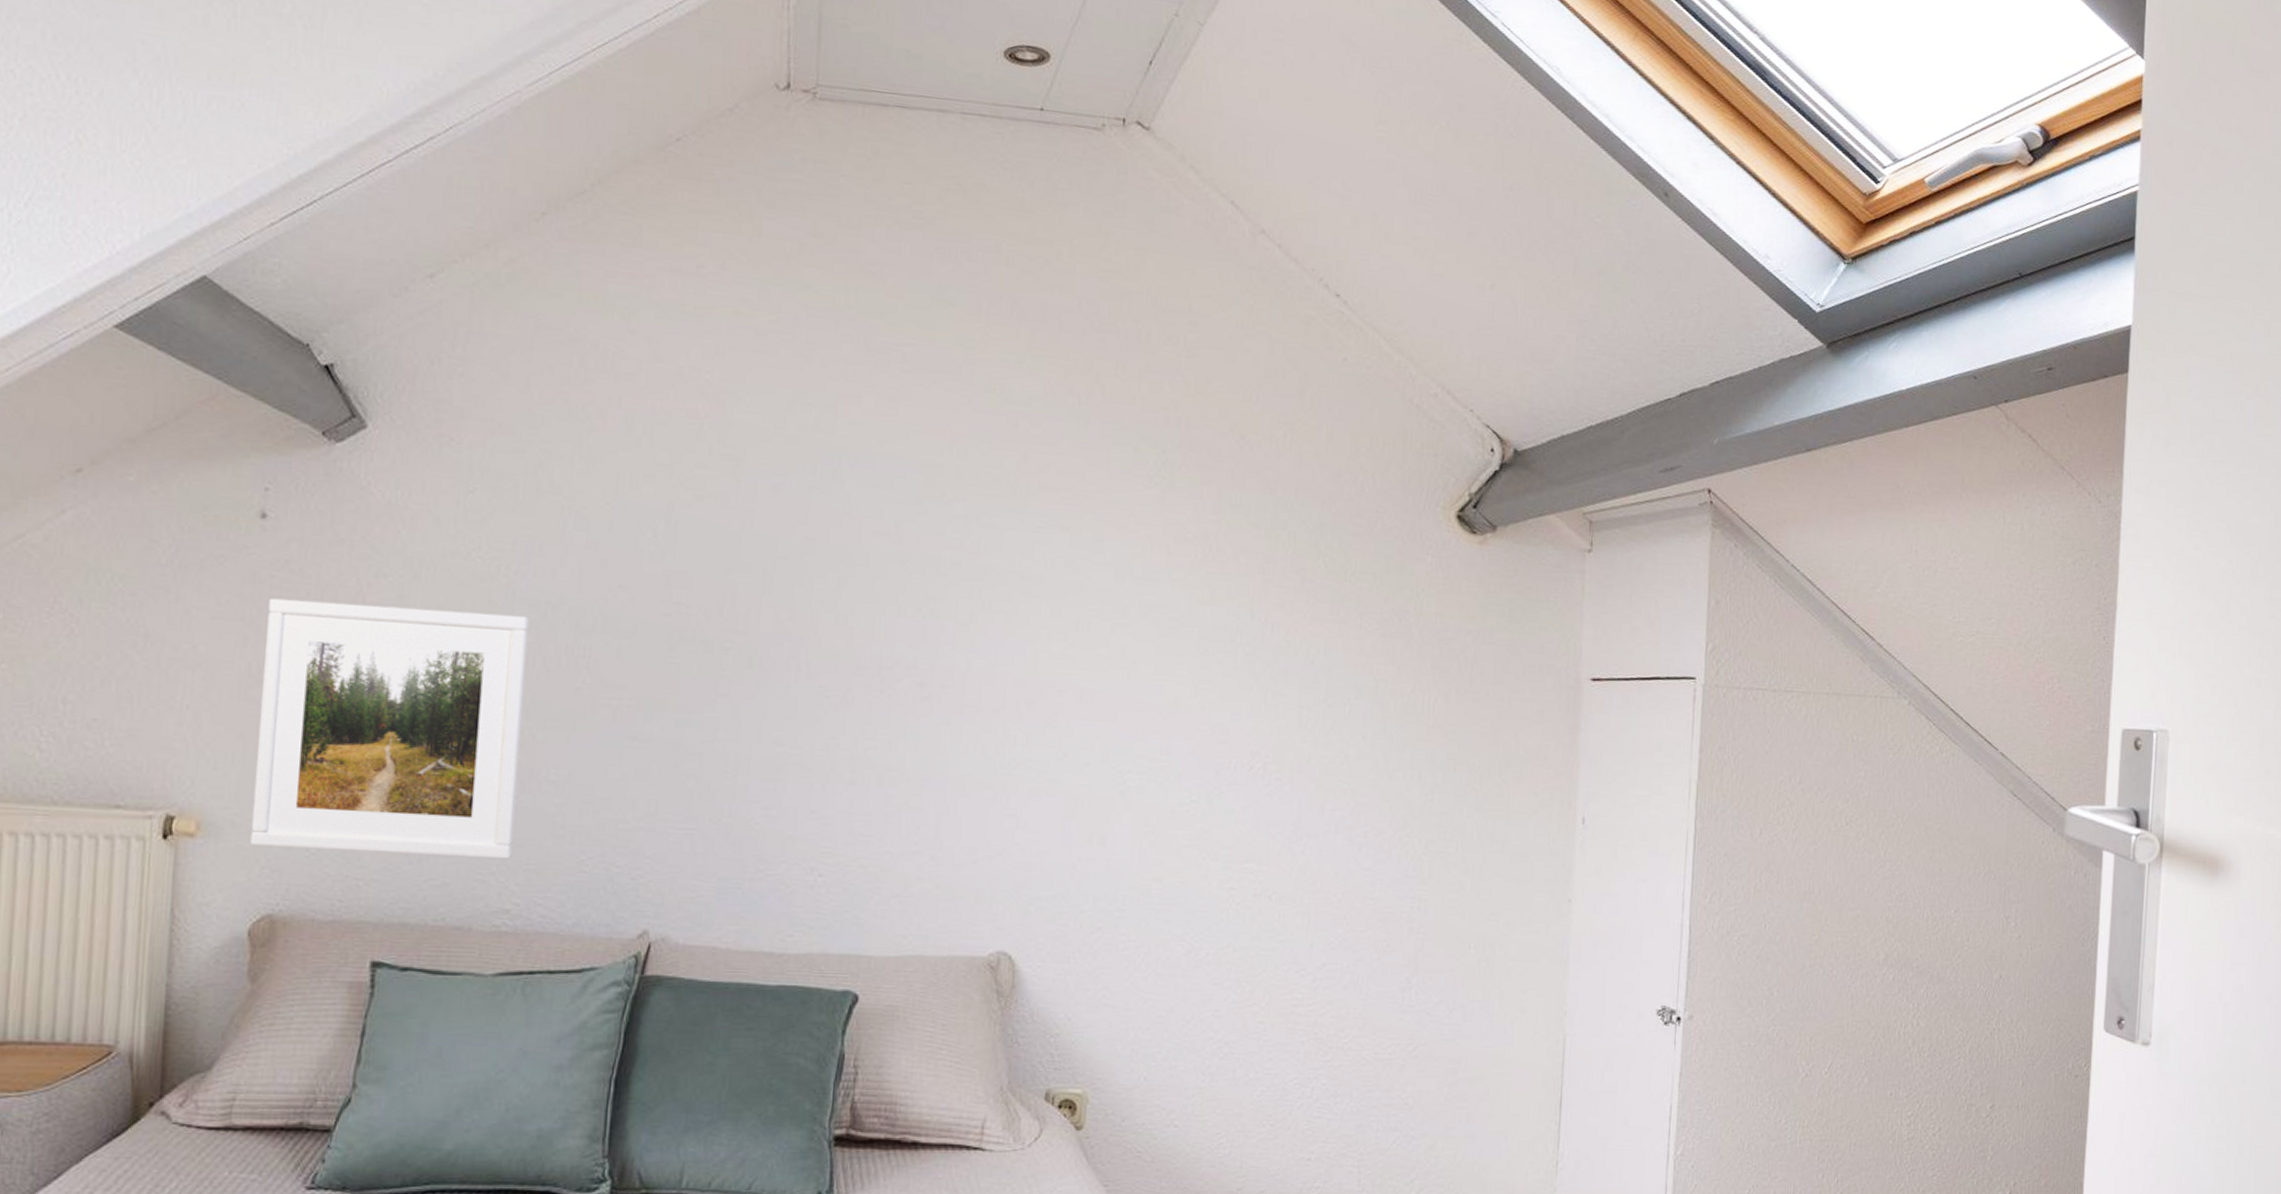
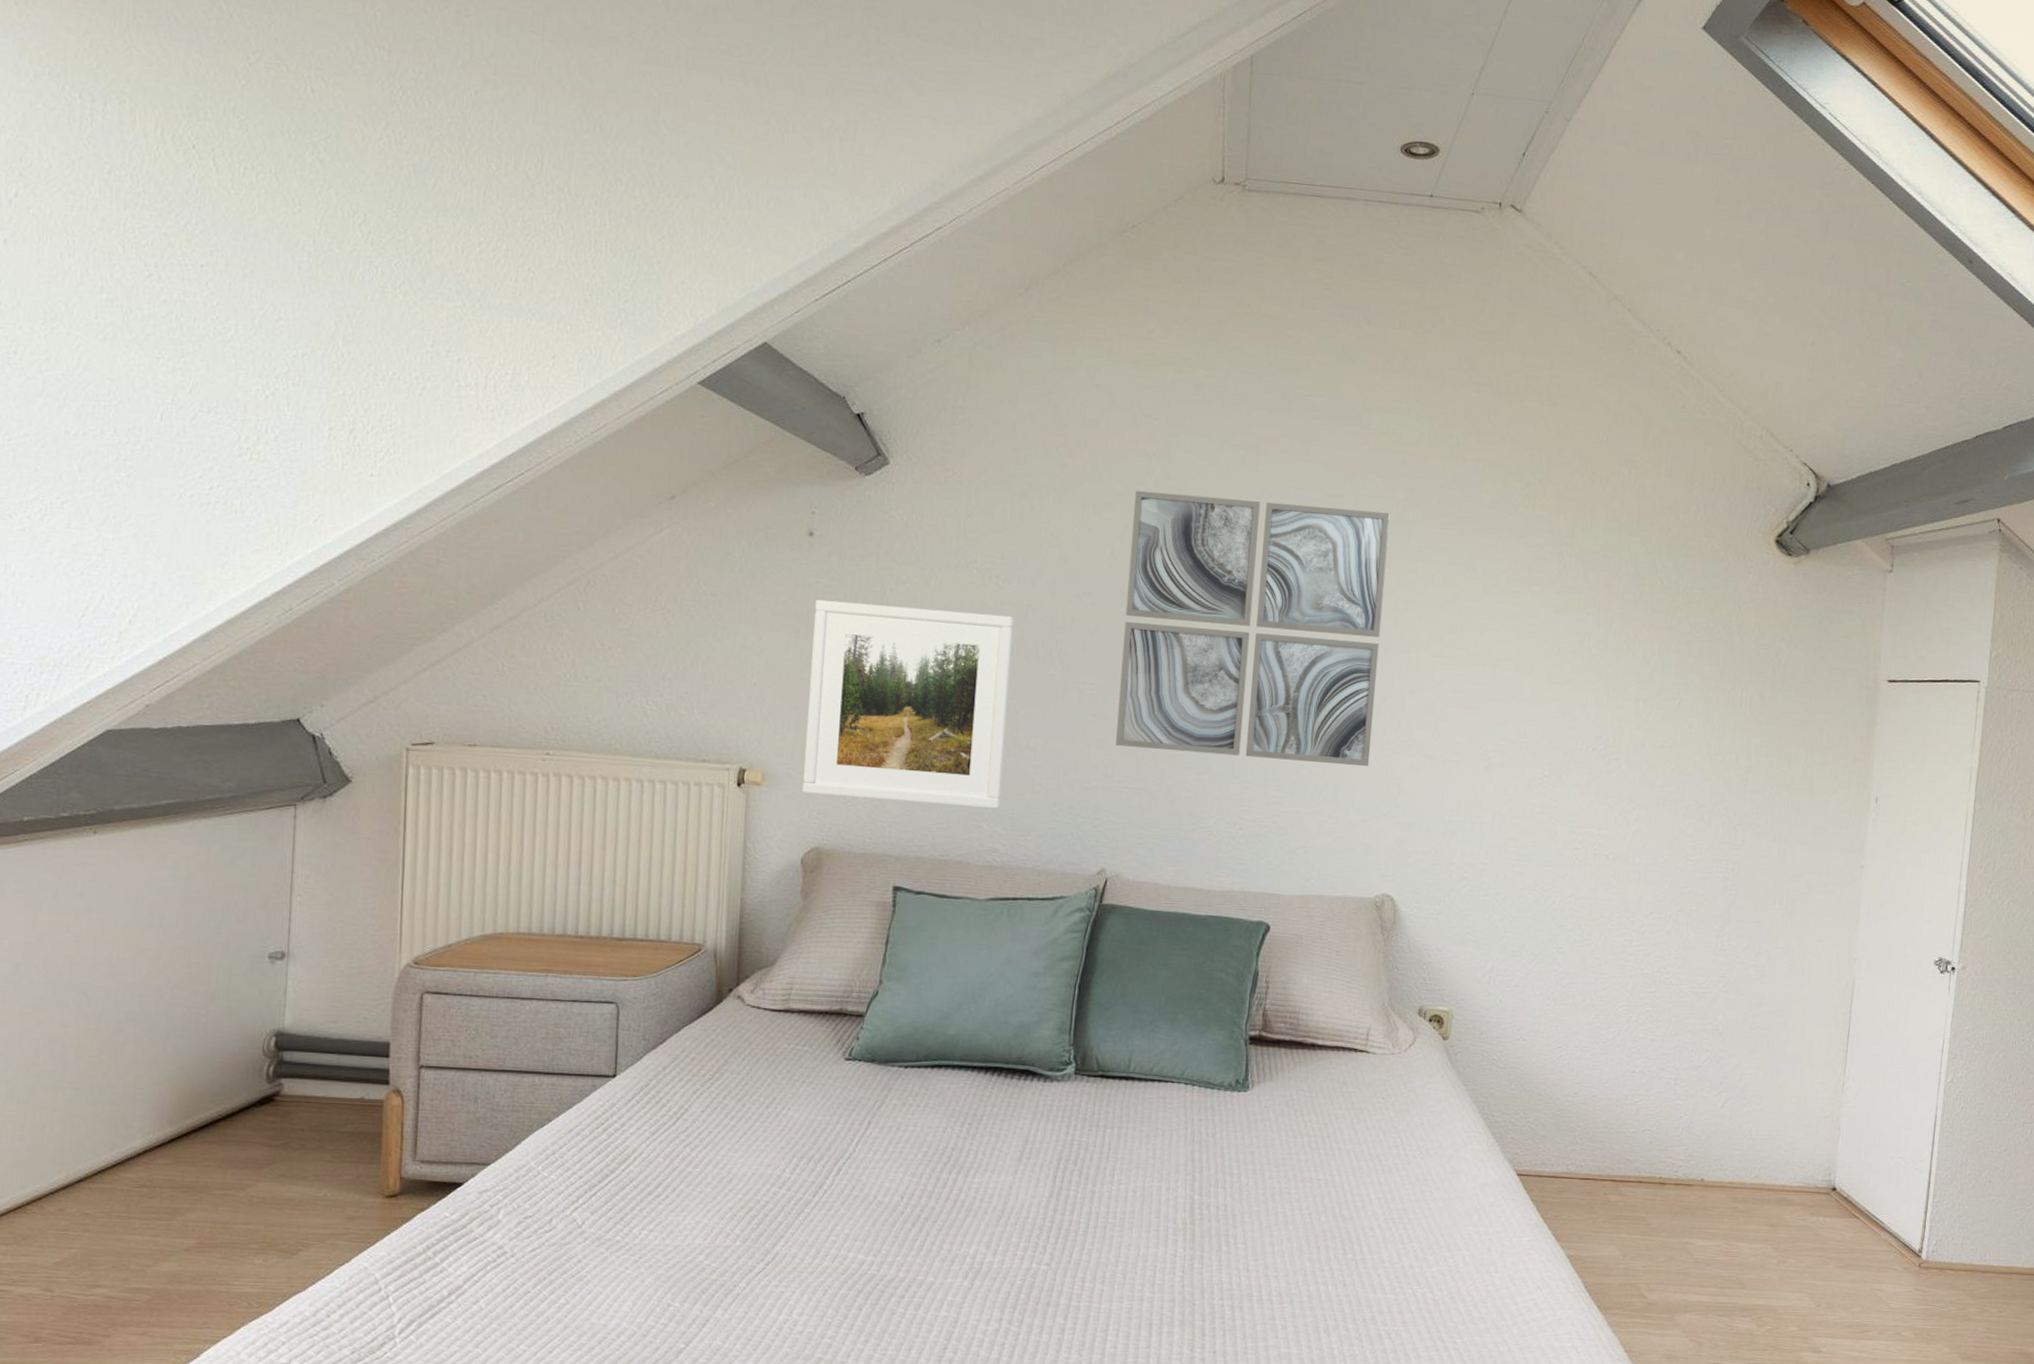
wall art: none [660,459,999,795] -> present [1116,490,1390,767]

